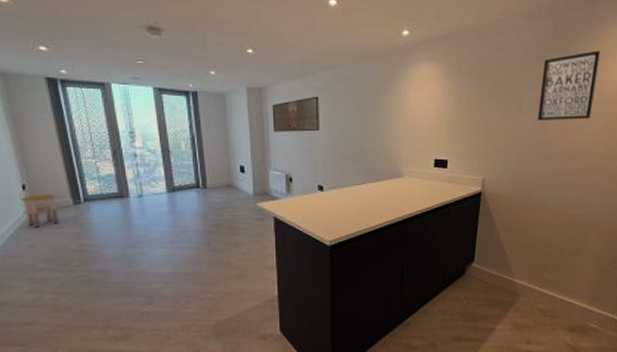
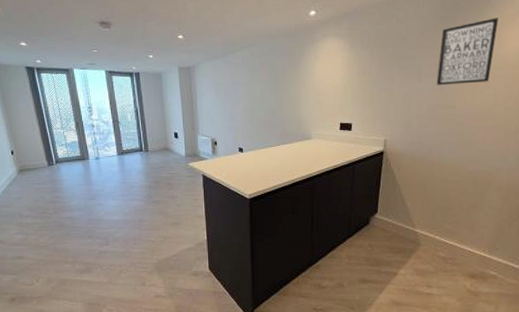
stool: present [21,194,59,228] -> none [11,157,38,184]
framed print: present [272,96,319,132] -> none [199,72,239,104]

